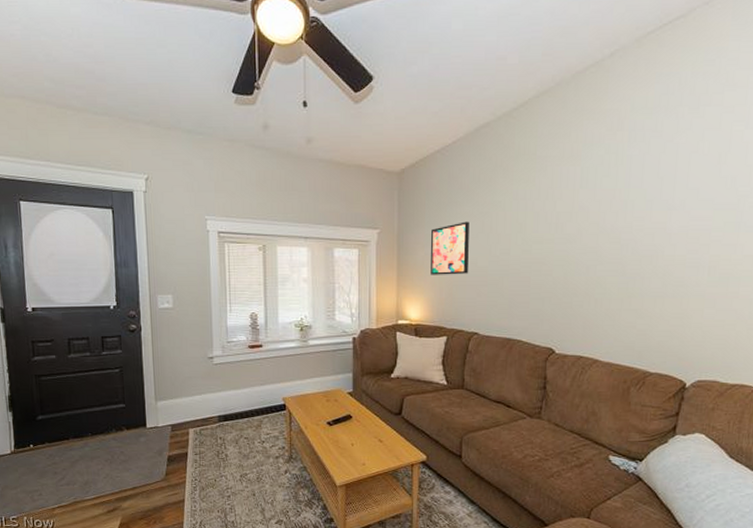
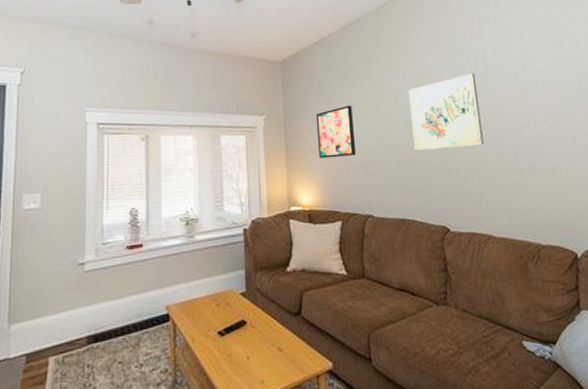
wall art: none [531,189,613,271] -> present [408,73,484,150]

